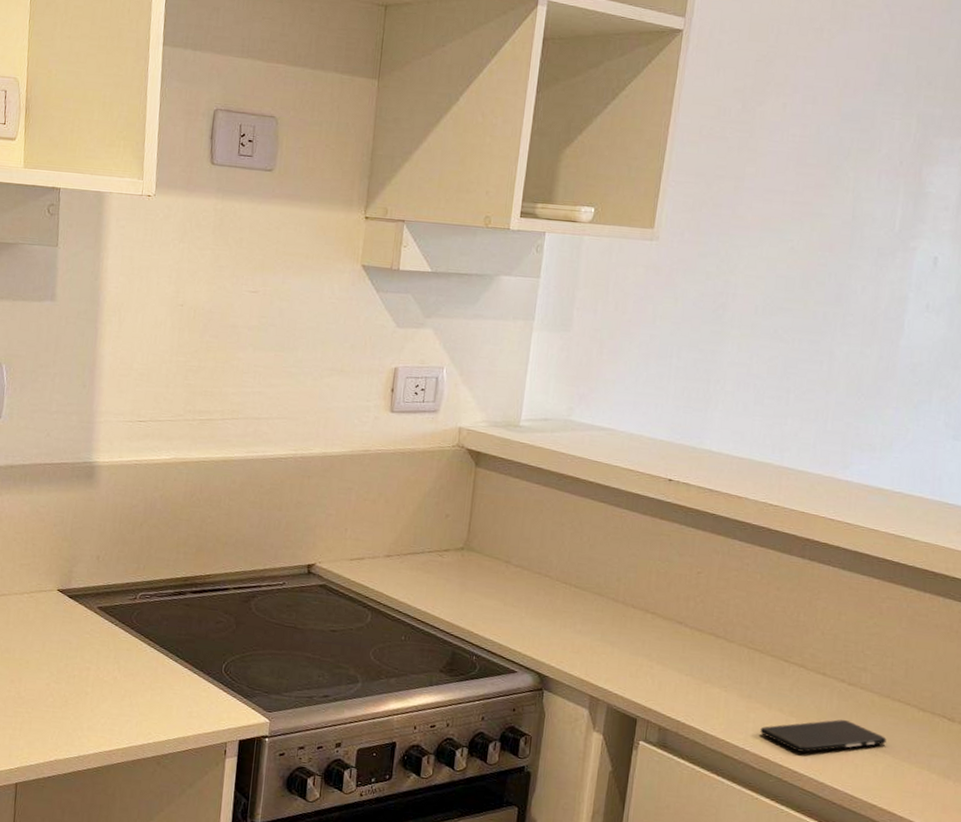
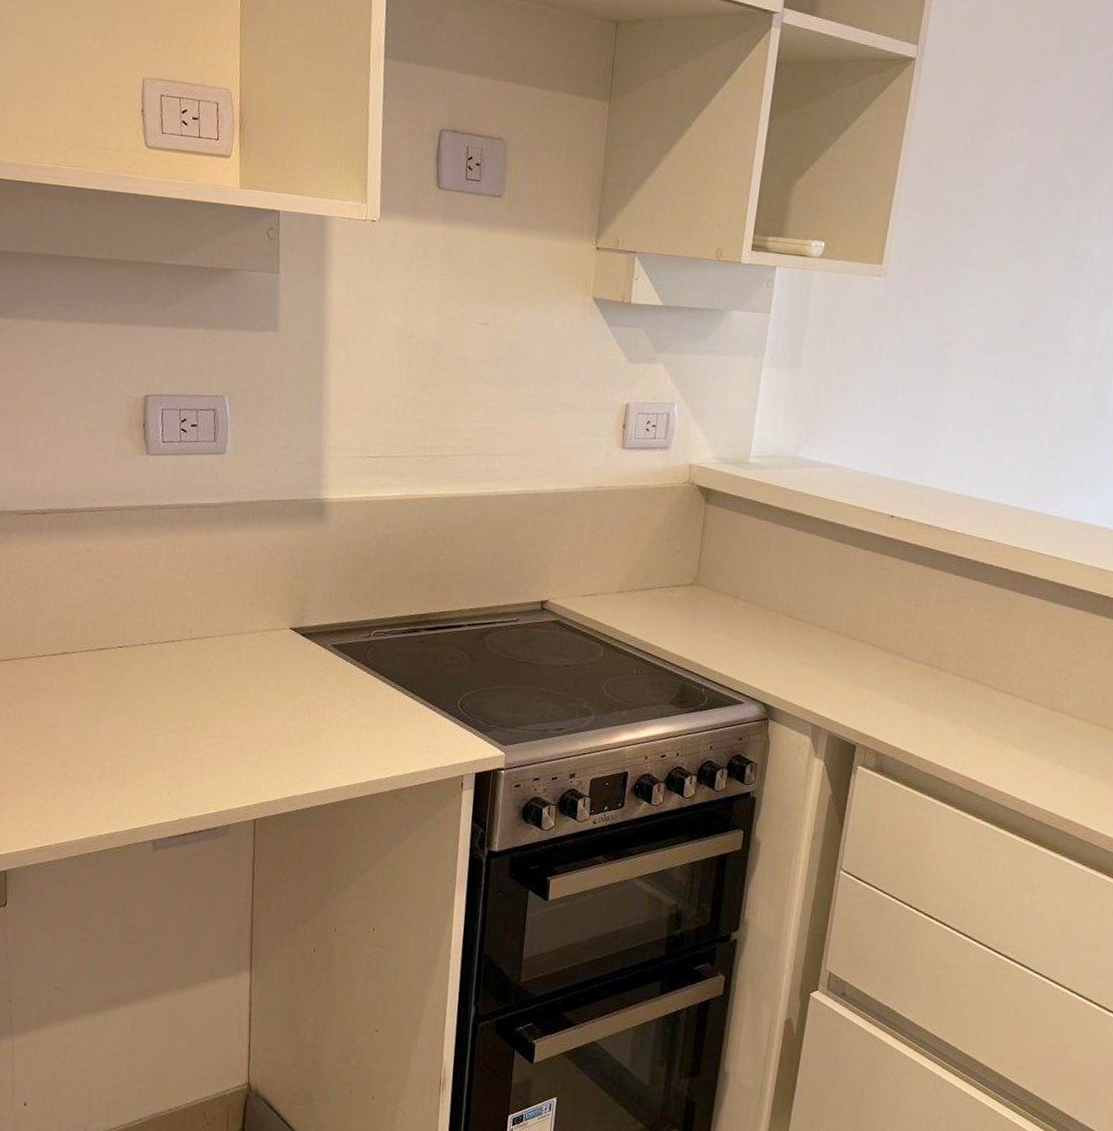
smartphone: present [760,719,887,753] -> none [969,742,1084,774]

